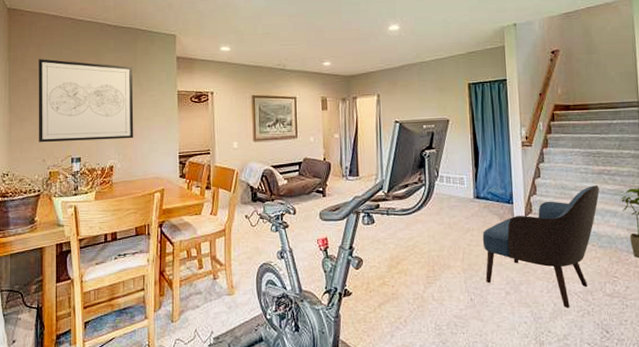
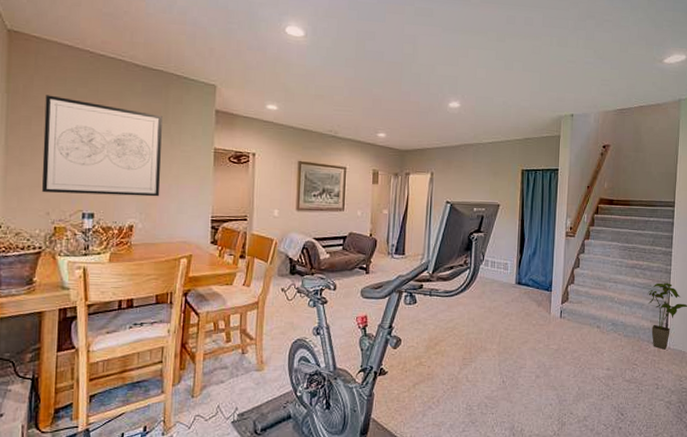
armchair: present [482,185,599,308] -> none [519,278,631,392]

